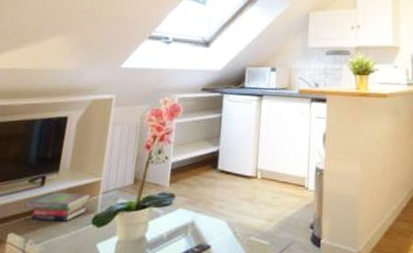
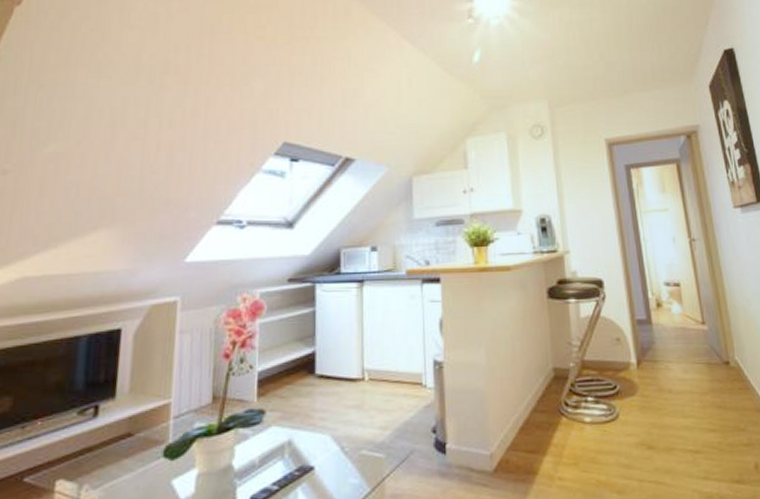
books: present [23,192,90,222] -> none [73,421,158,460]

